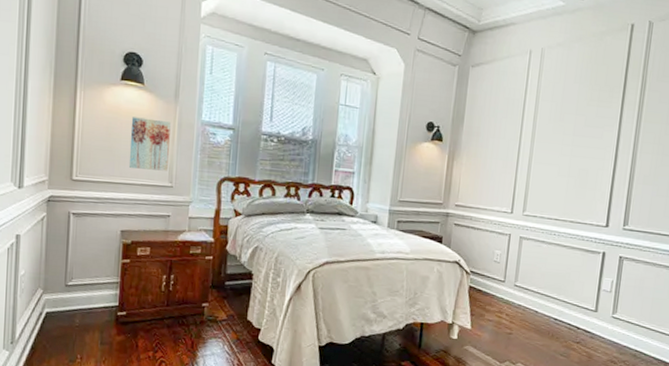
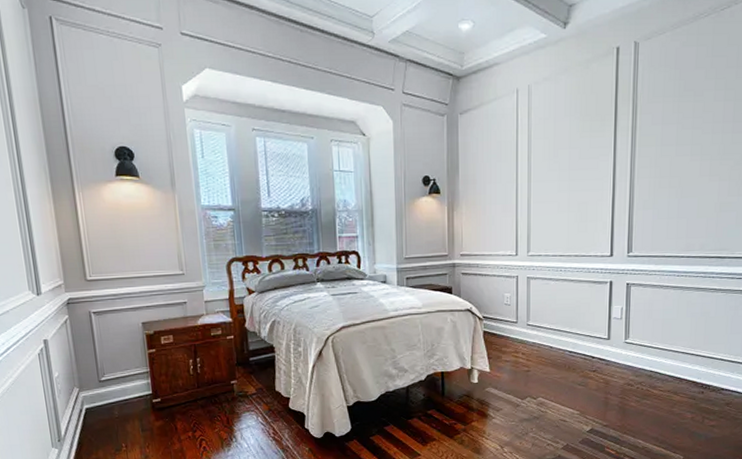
wall art: present [128,117,171,171] -> none [133,210,177,262]

